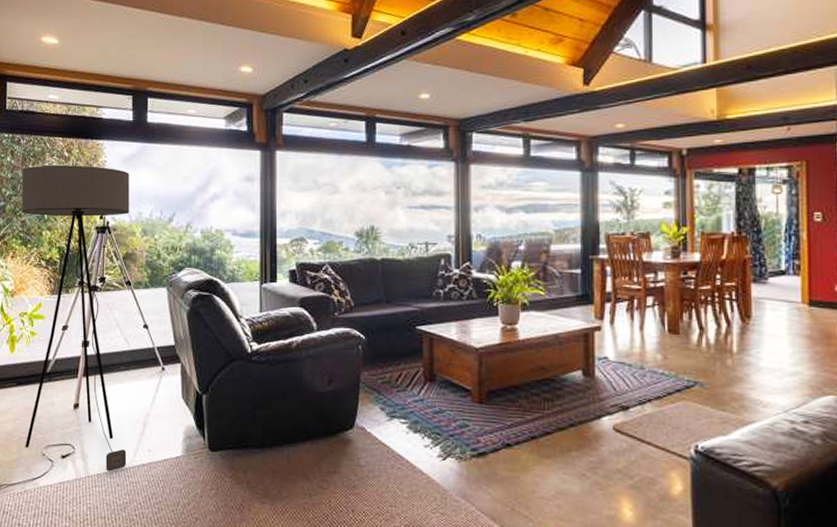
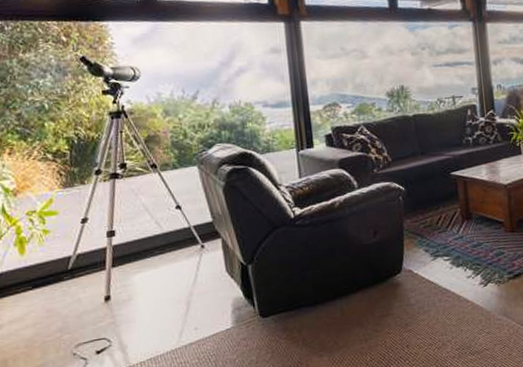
floor lamp: present [22,165,130,472] -> none [10,49,173,358]

